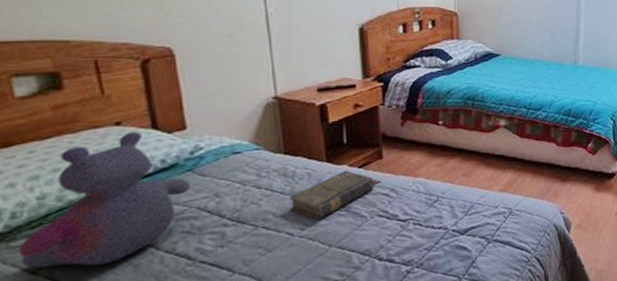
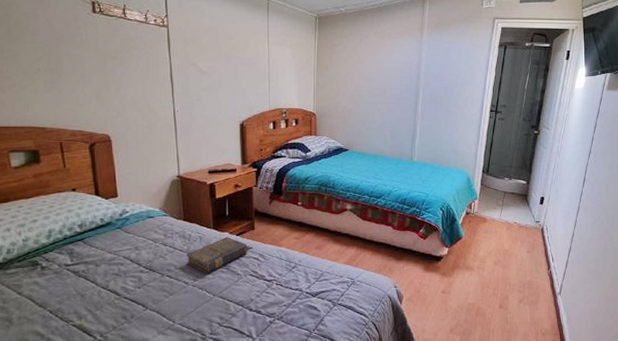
stuffed bear: present [19,131,191,269] -> none [11,197,120,293]

